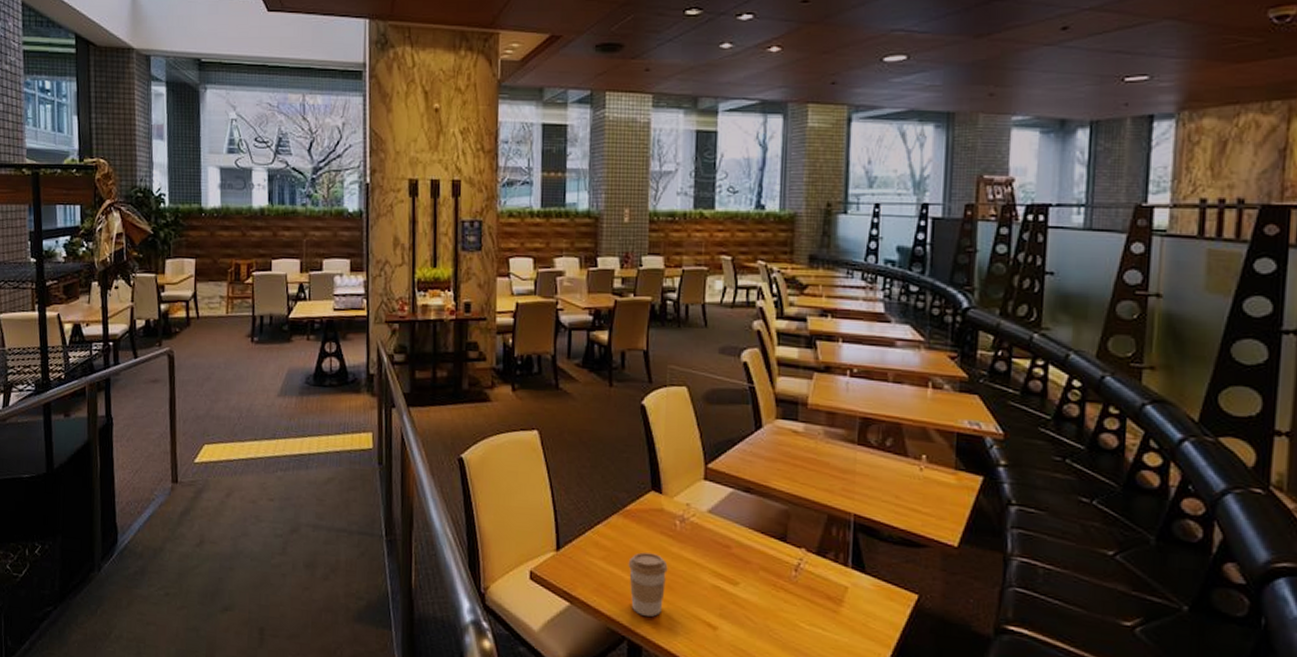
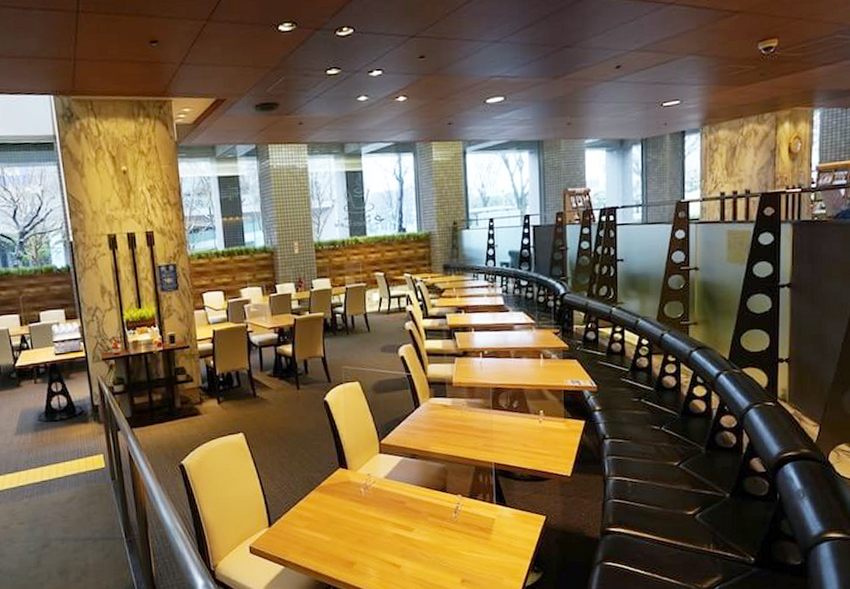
coffee cup: present [628,552,668,617] -> none [327,517,358,566]

